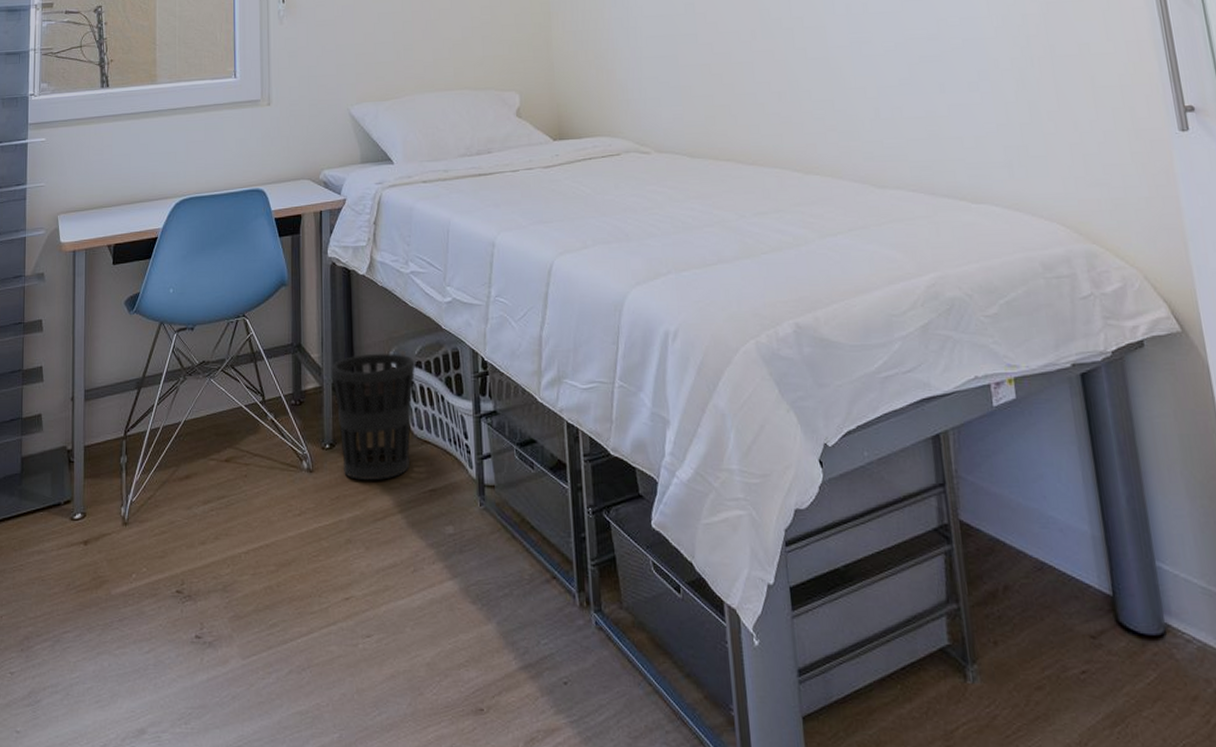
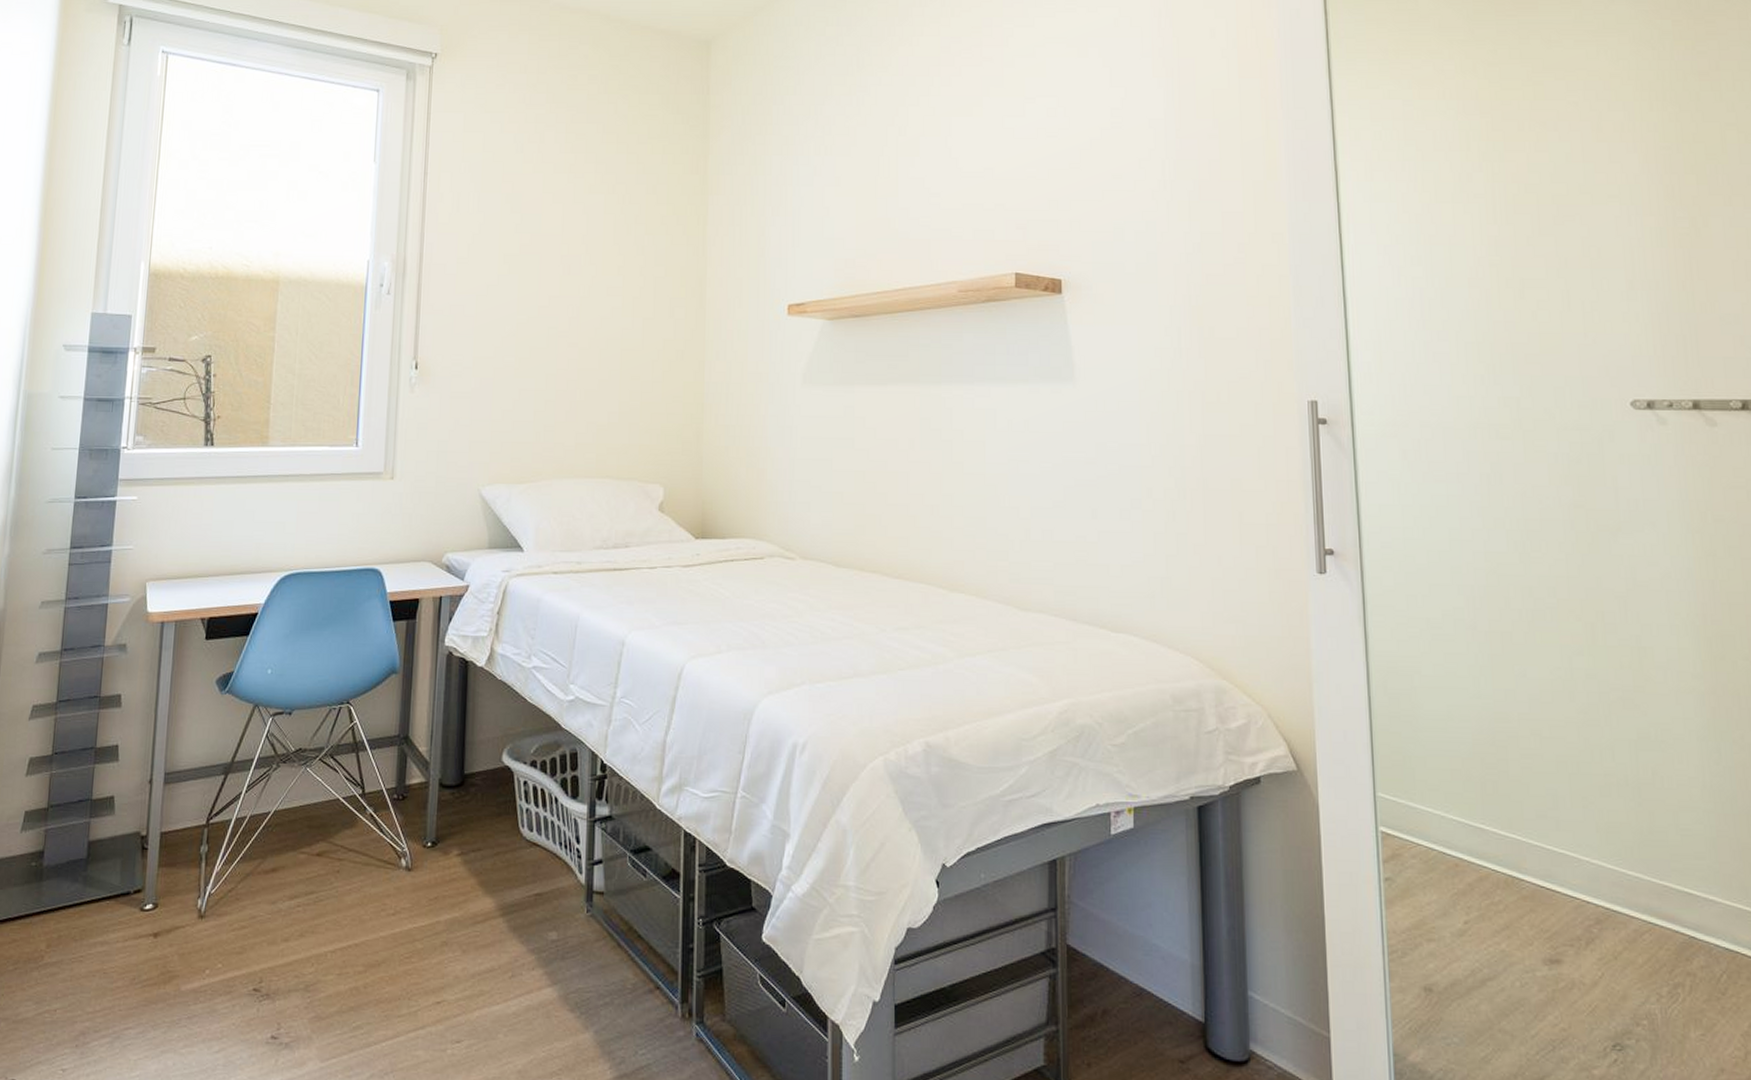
wastebasket: present [331,353,416,480] -> none [438,749,531,882]

